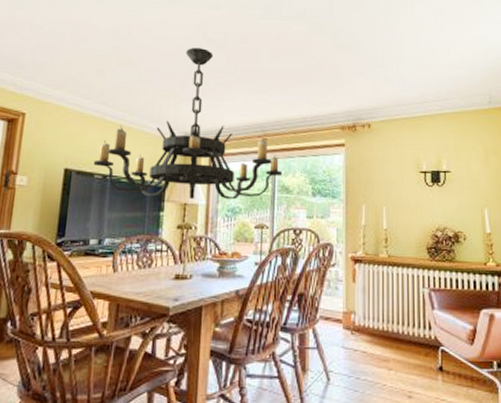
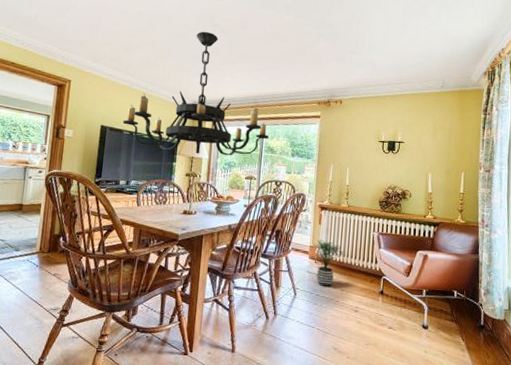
potted plant: none [350,302,388,366] -> present [315,239,344,287]

